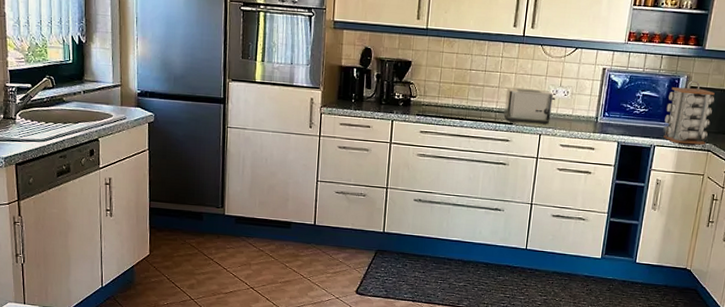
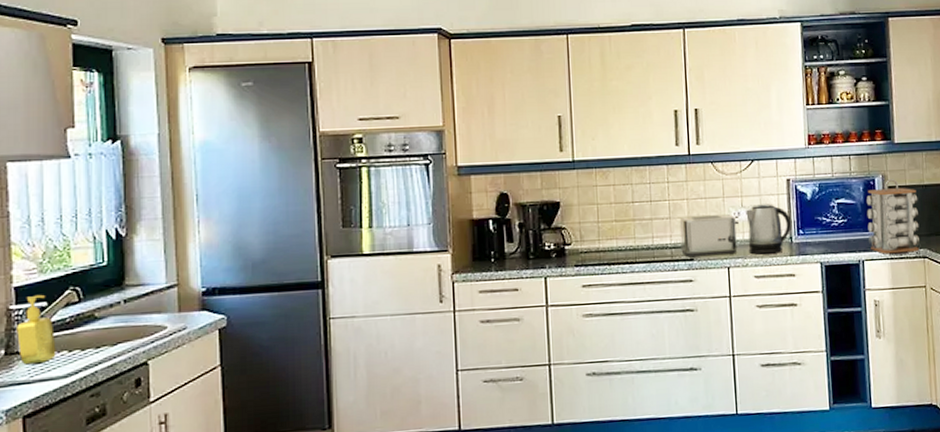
soap dispenser: none [11,78,37,129] -> present [17,294,56,365]
kettle: none [559,86,600,129] -> present [746,204,791,255]

